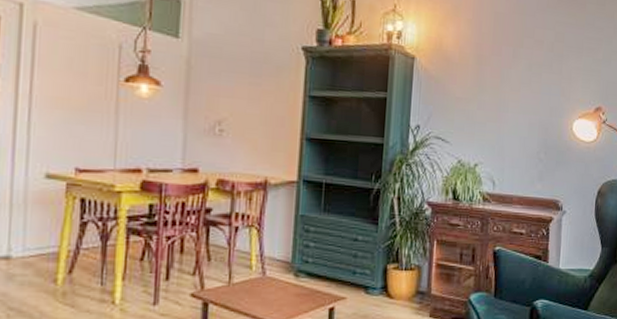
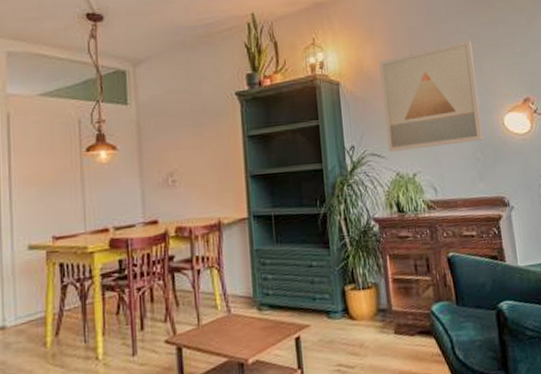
wall art: none [453,37,556,142] -> present [379,40,484,152]

